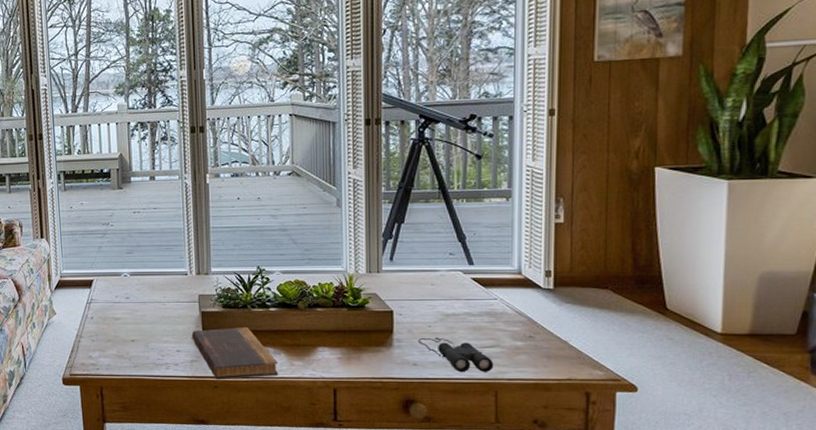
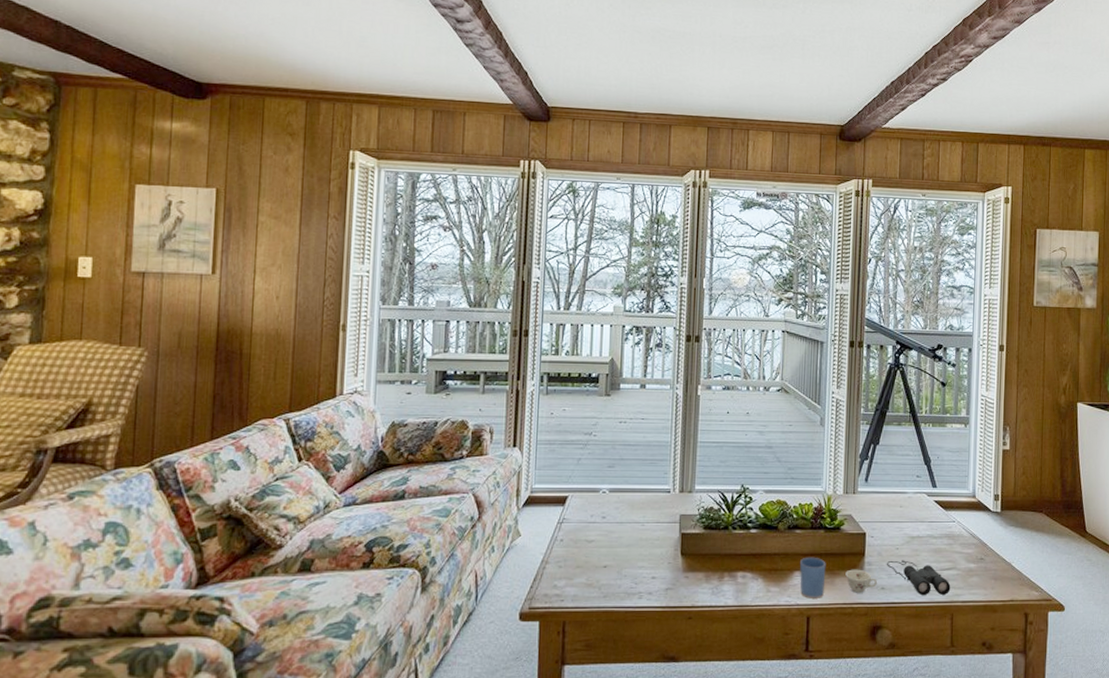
book: present [191,327,278,379] -> none [669,550,754,609]
mug: none [323,333,351,373] -> present [800,557,826,599]
teacup: none [373,345,408,368] -> present [845,569,877,593]

